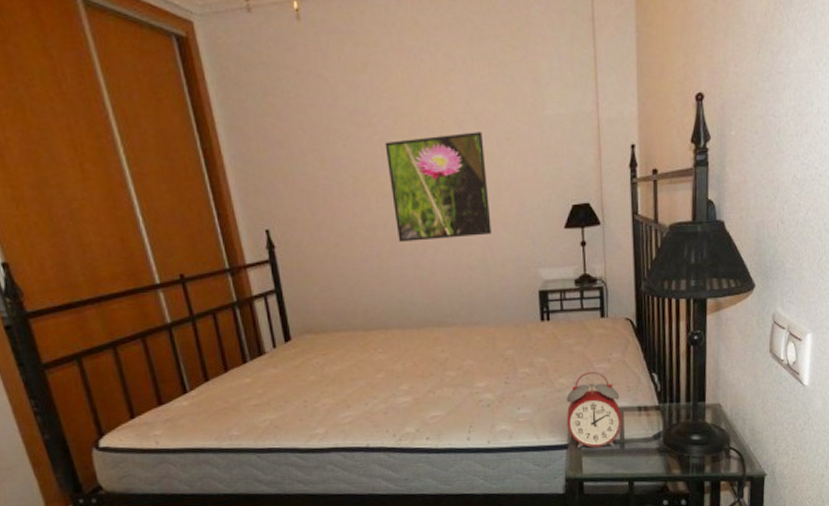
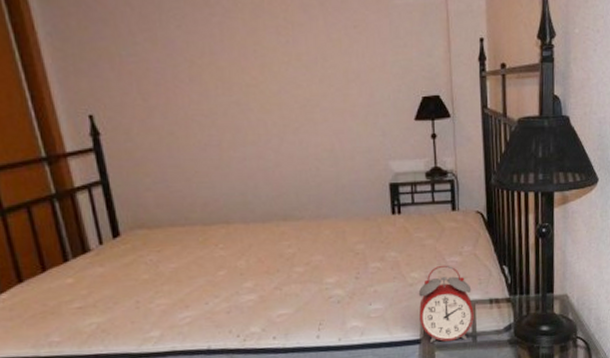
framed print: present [385,132,491,243] -> none [224,18,340,132]

